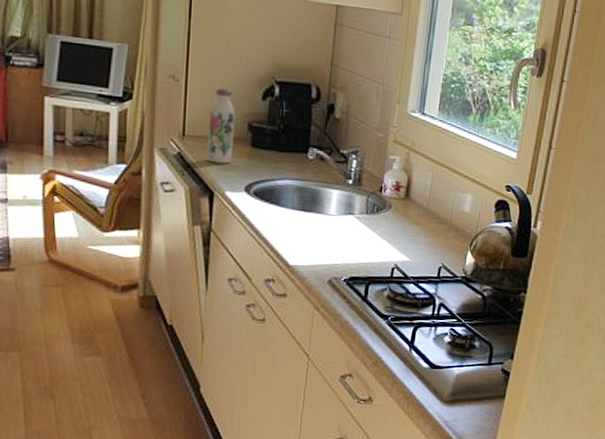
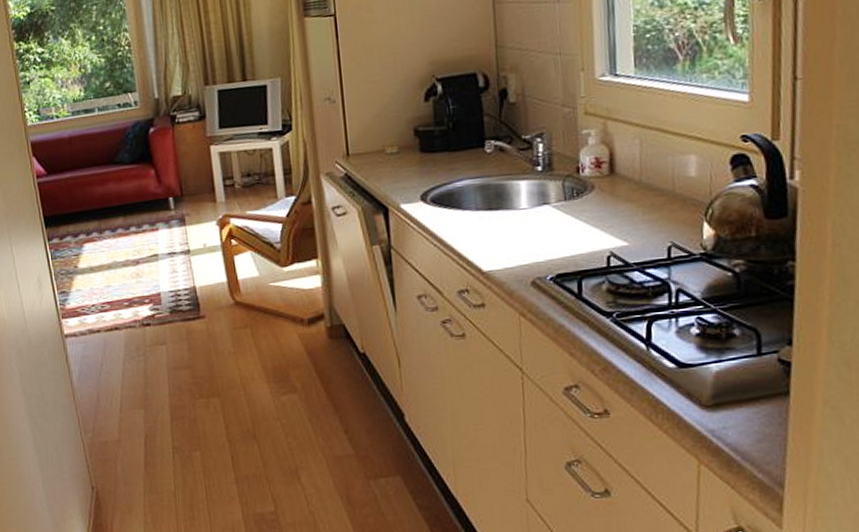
water bottle: present [206,88,235,164] -> none [371,98,402,177]

